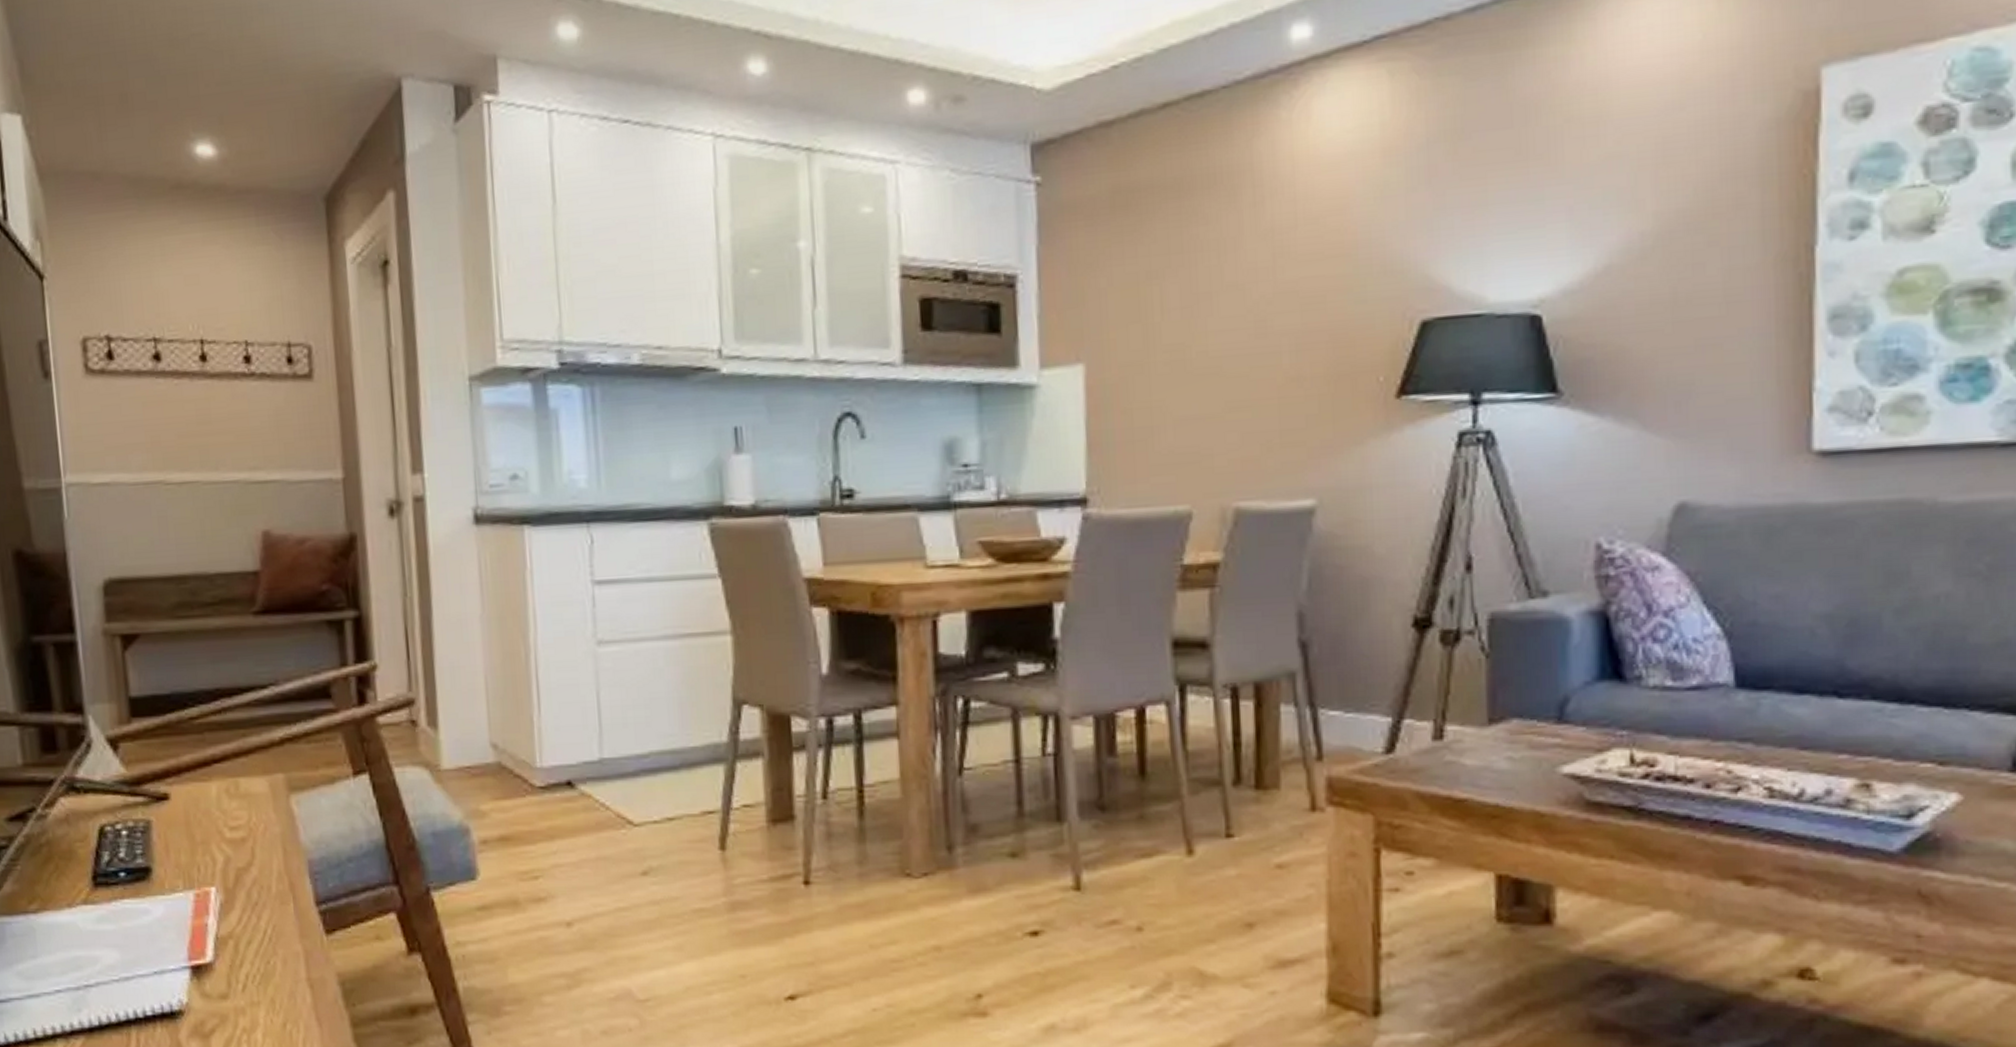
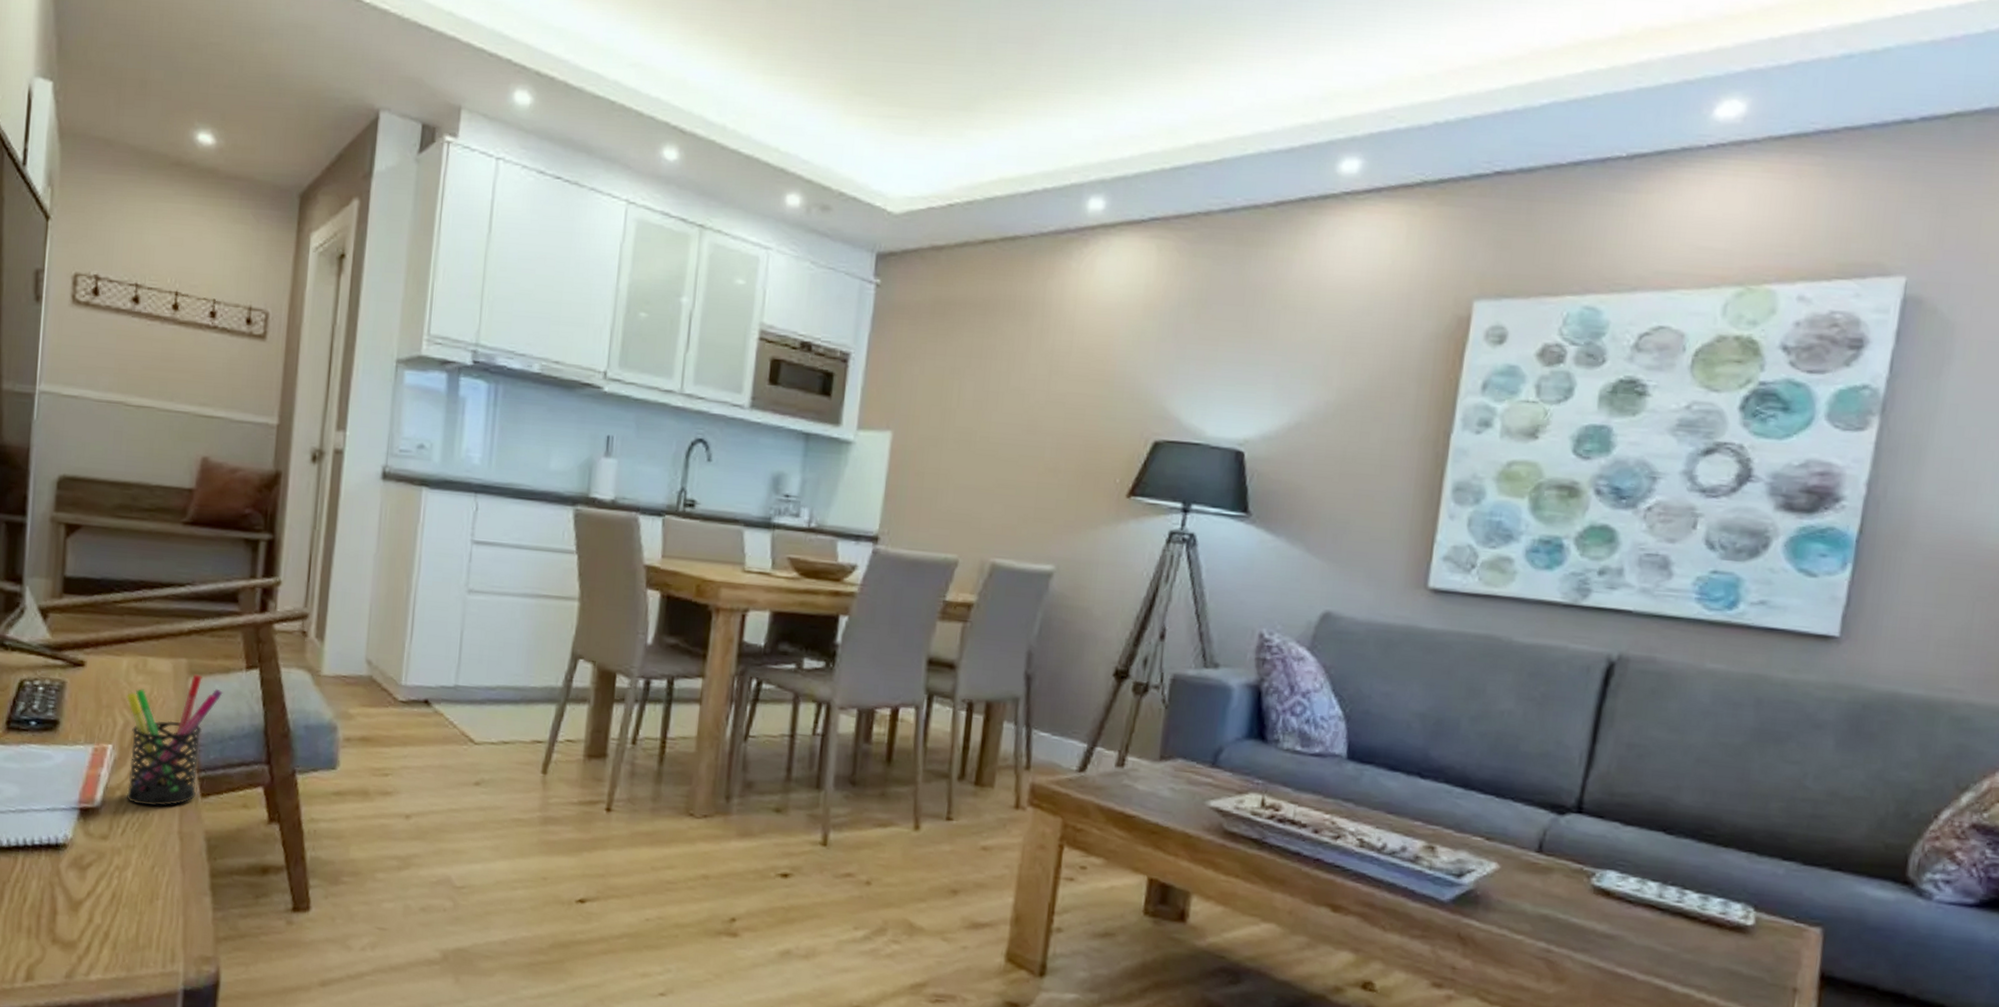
pen holder: none [221,790,332,953] -> present [125,674,223,806]

